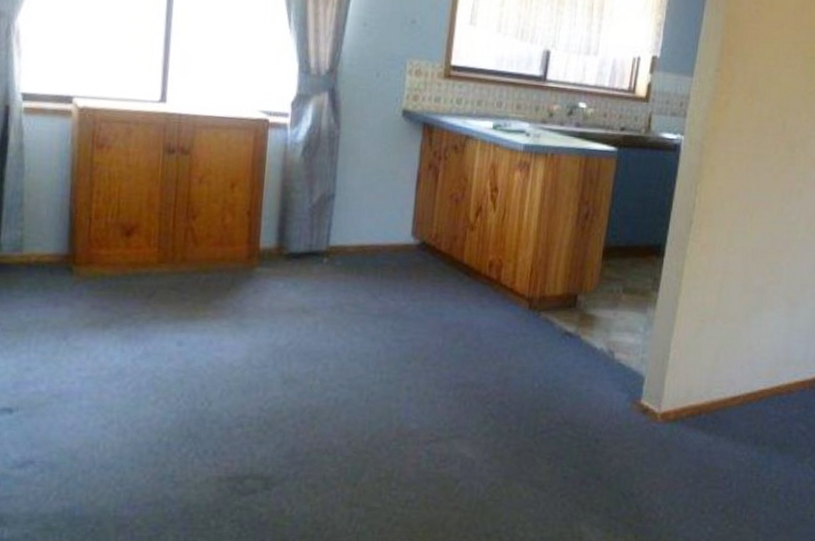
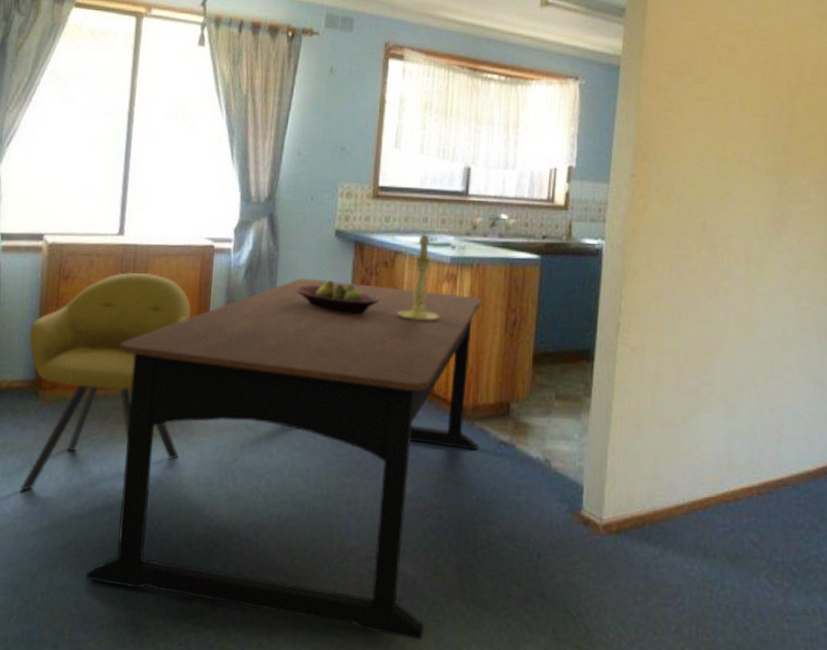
chair: none [55,143,243,370] -> present [20,272,191,491]
dining table: none [130,159,555,518] -> present [85,278,482,641]
fruit bowl: none [358,162,448,199] -> present [296,279,380,314]
candle holder: none [466,118,510,211] -> present [397,233,439,322]

